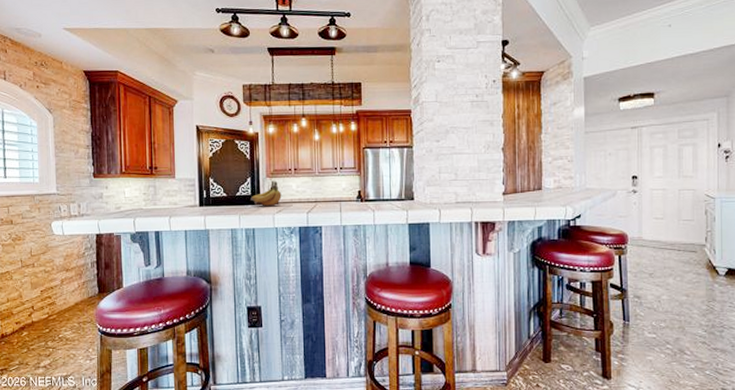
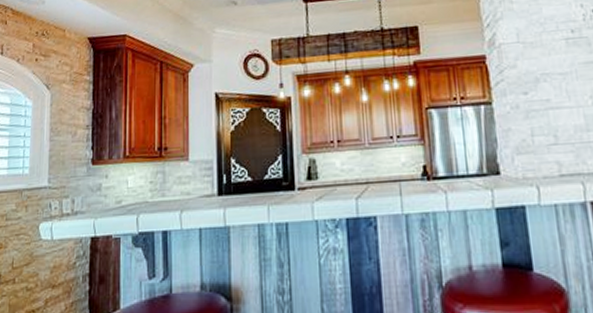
fruit: present [251,185,282,207] -> none [282,163,322,193]

